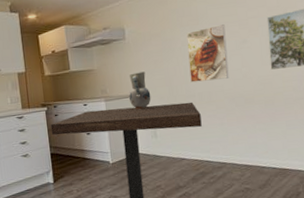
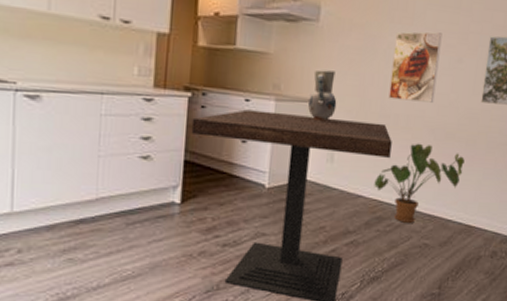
house plant: none [193,111,268,174] -> present [374,143,465,223]

